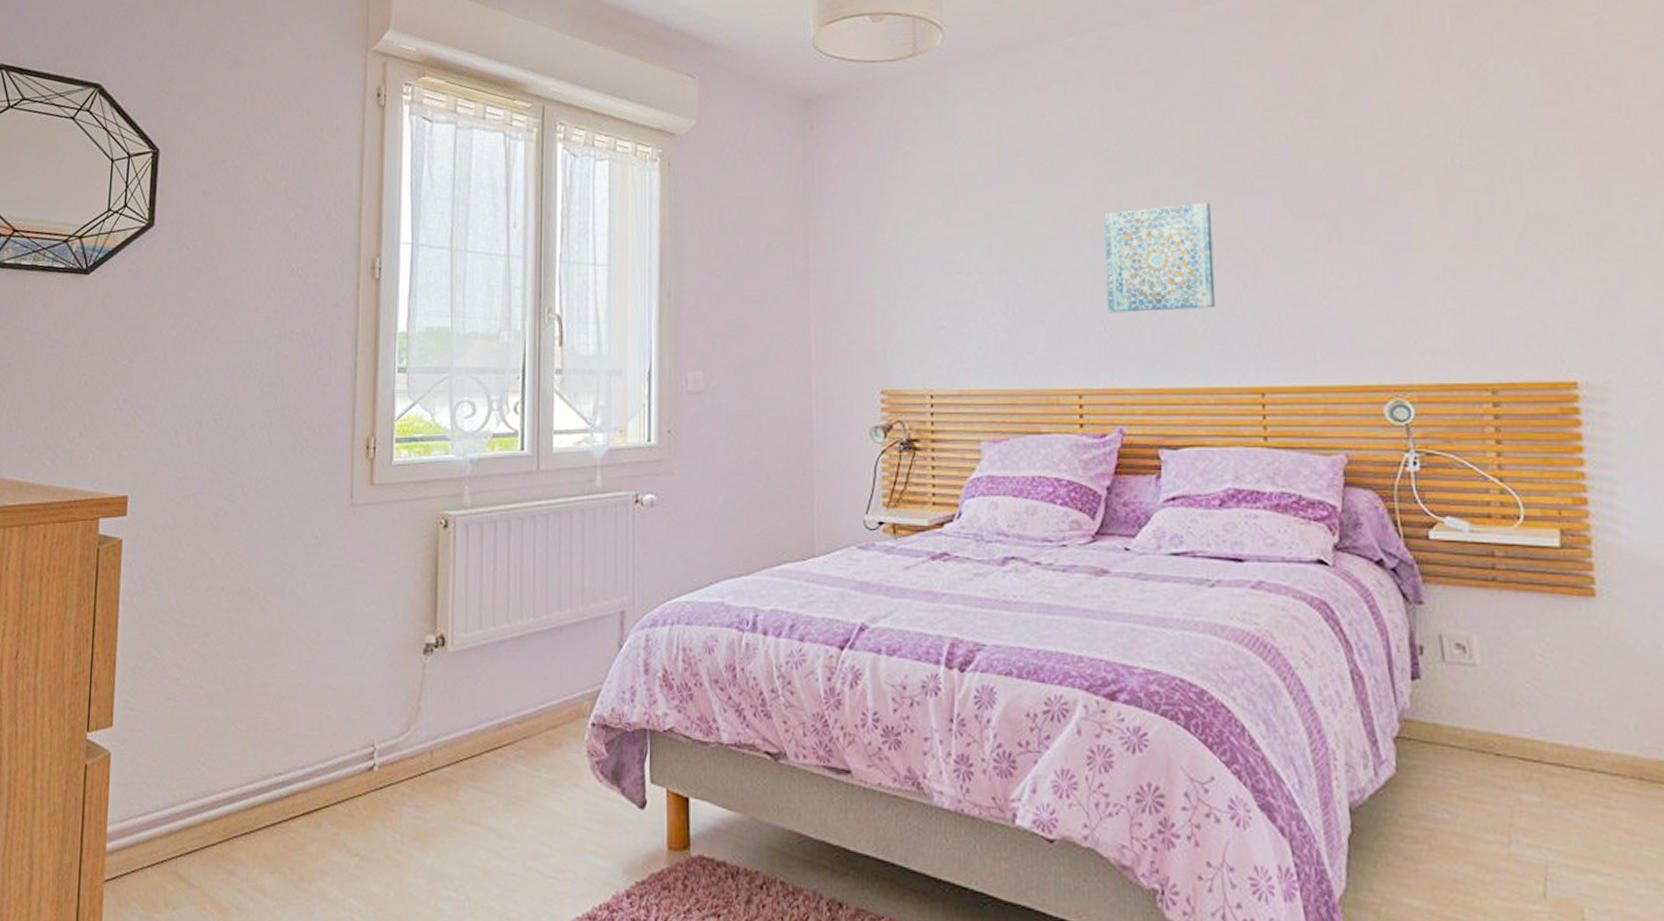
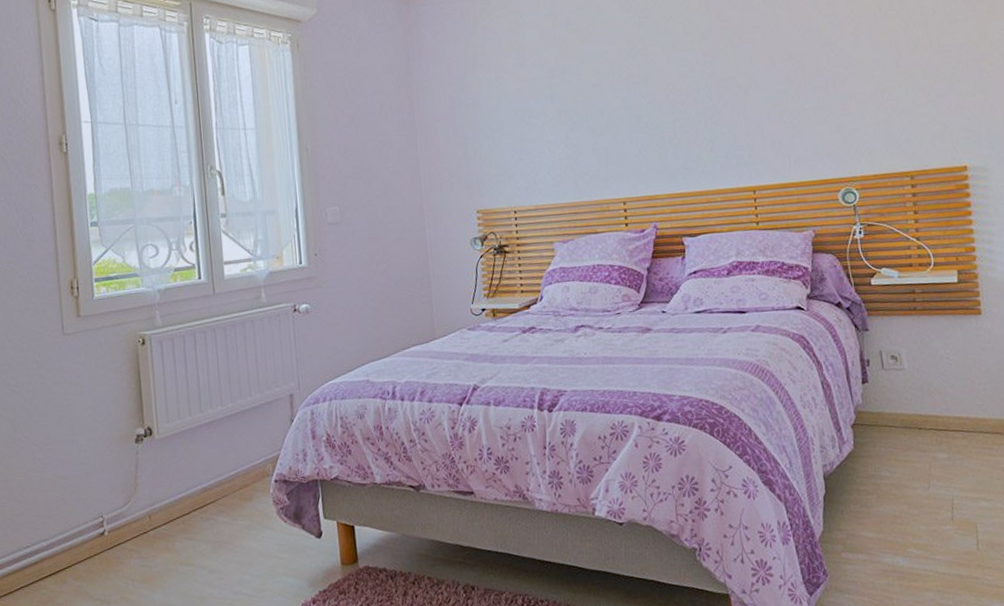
wall art: present [1104,201,1216,313] -> none [634,51,719,140]

